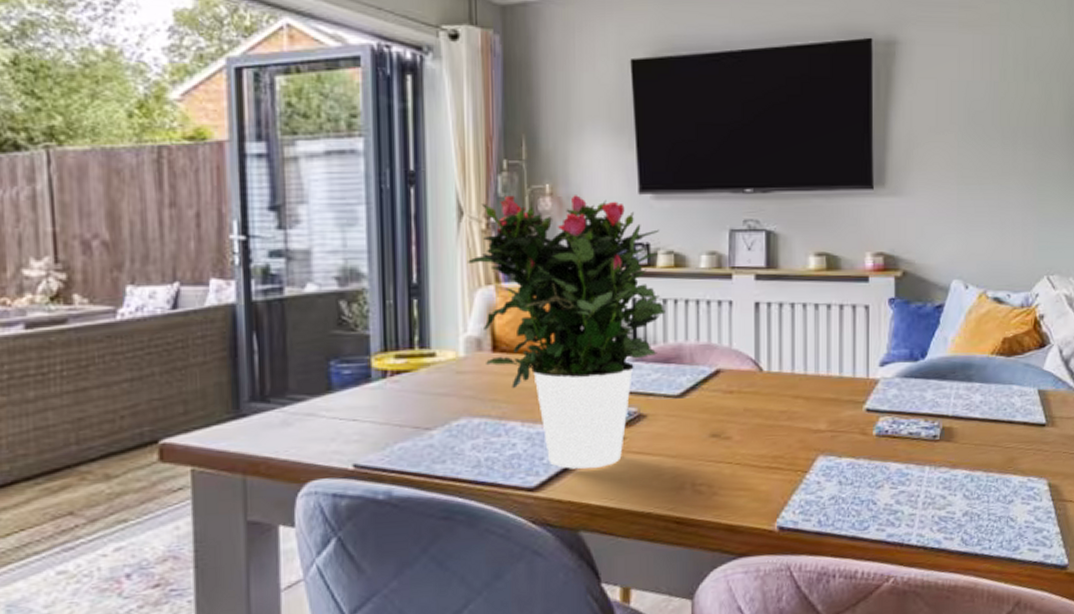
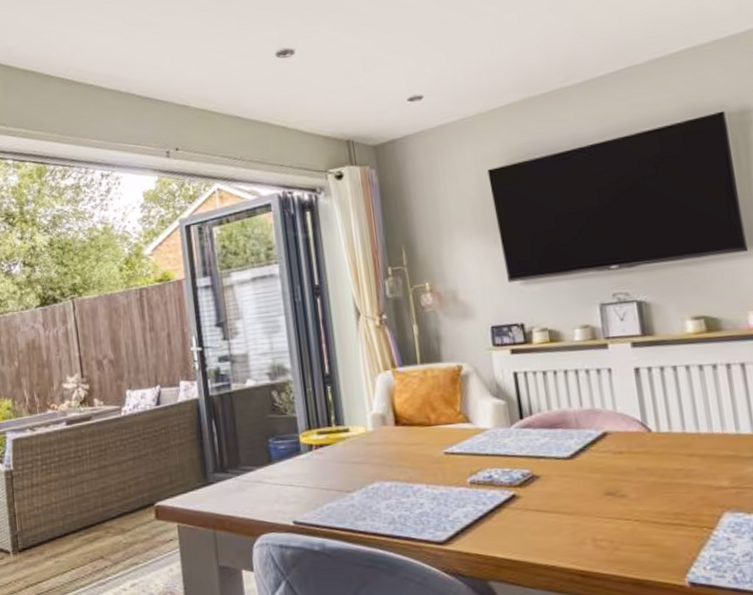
potted flower: present [468,195,666,469] -> none [368,289,547,525]

